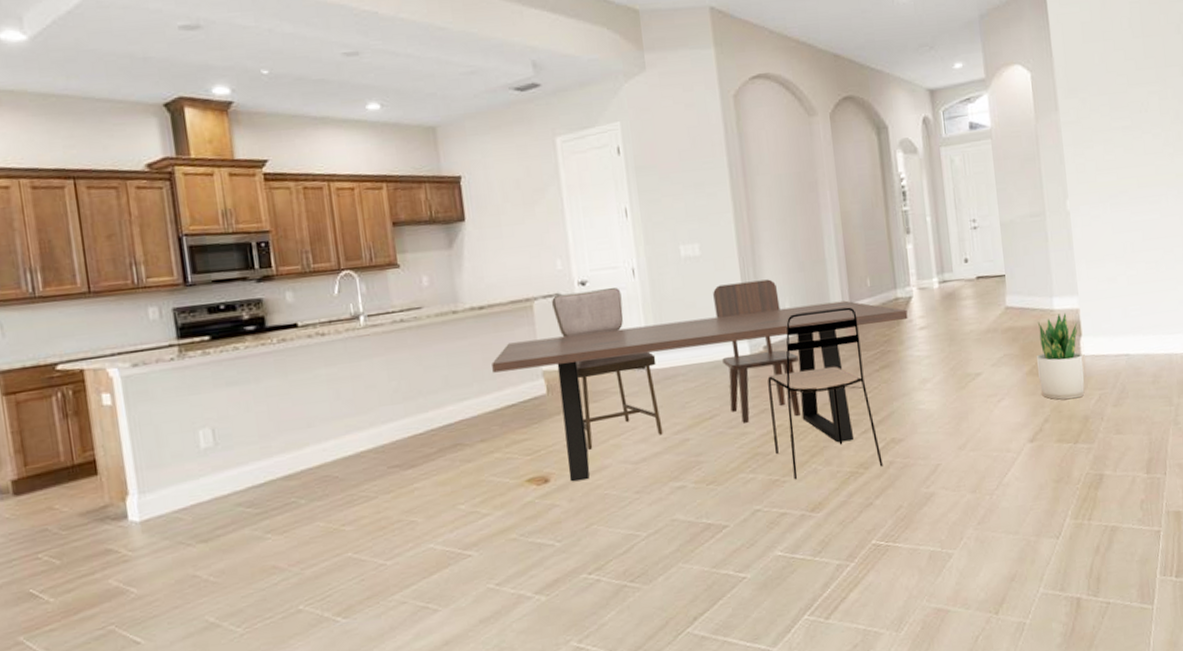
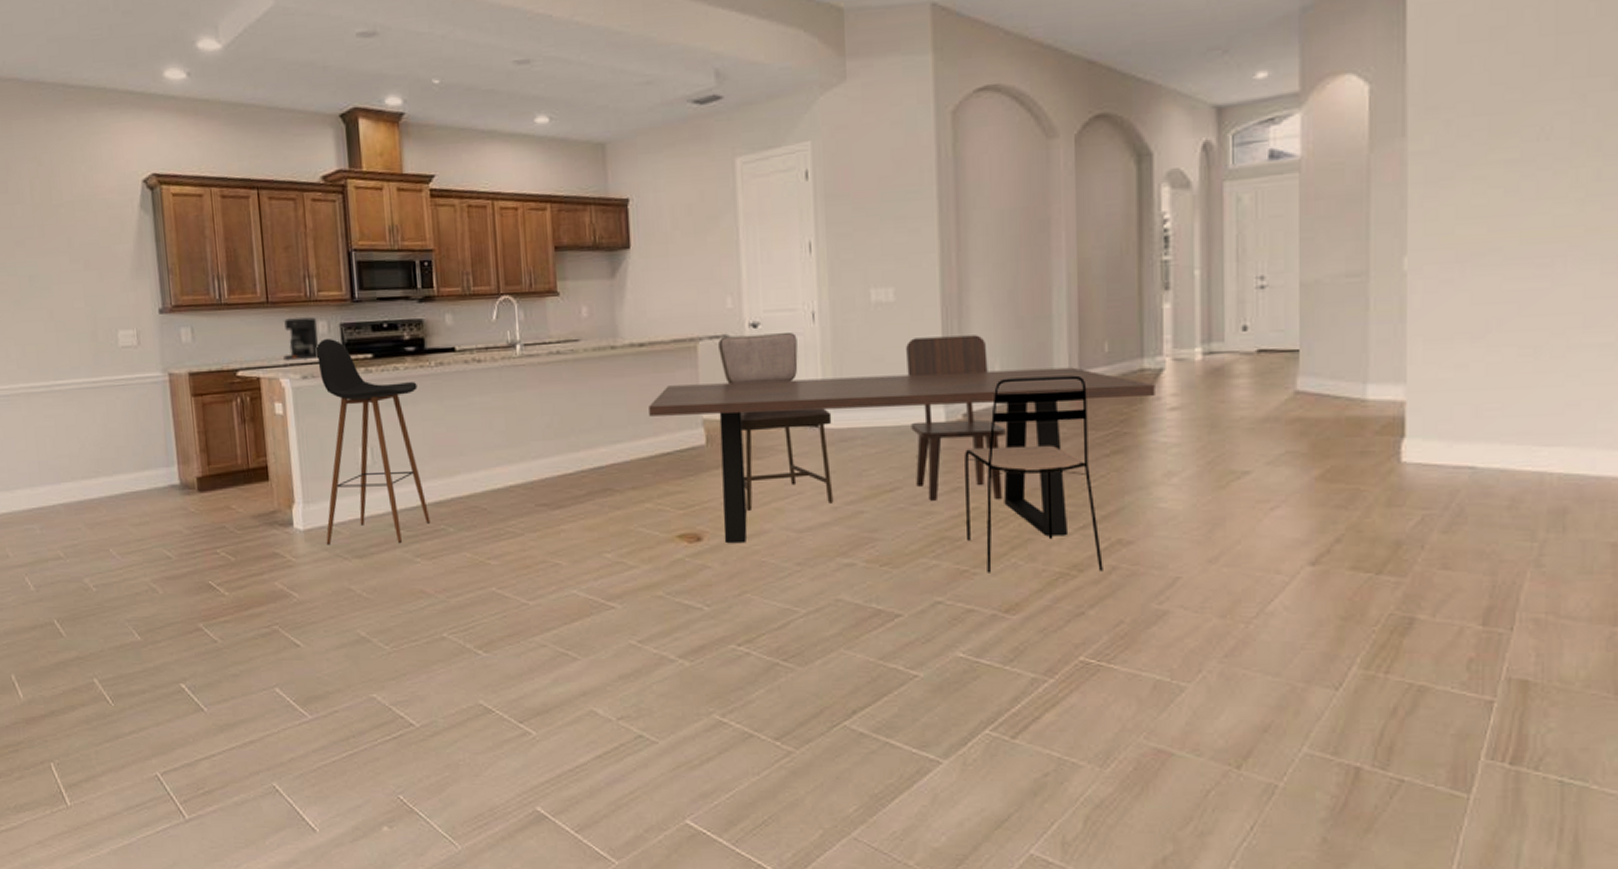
coffee maker: none [109,304,150,351] -> present [283,317,319,361]
bar stool: none [147,324,280,534] -> present [317,339,431,546]
planter: present [1037,313,1085,400] -> none [1334,405,1402,517]

